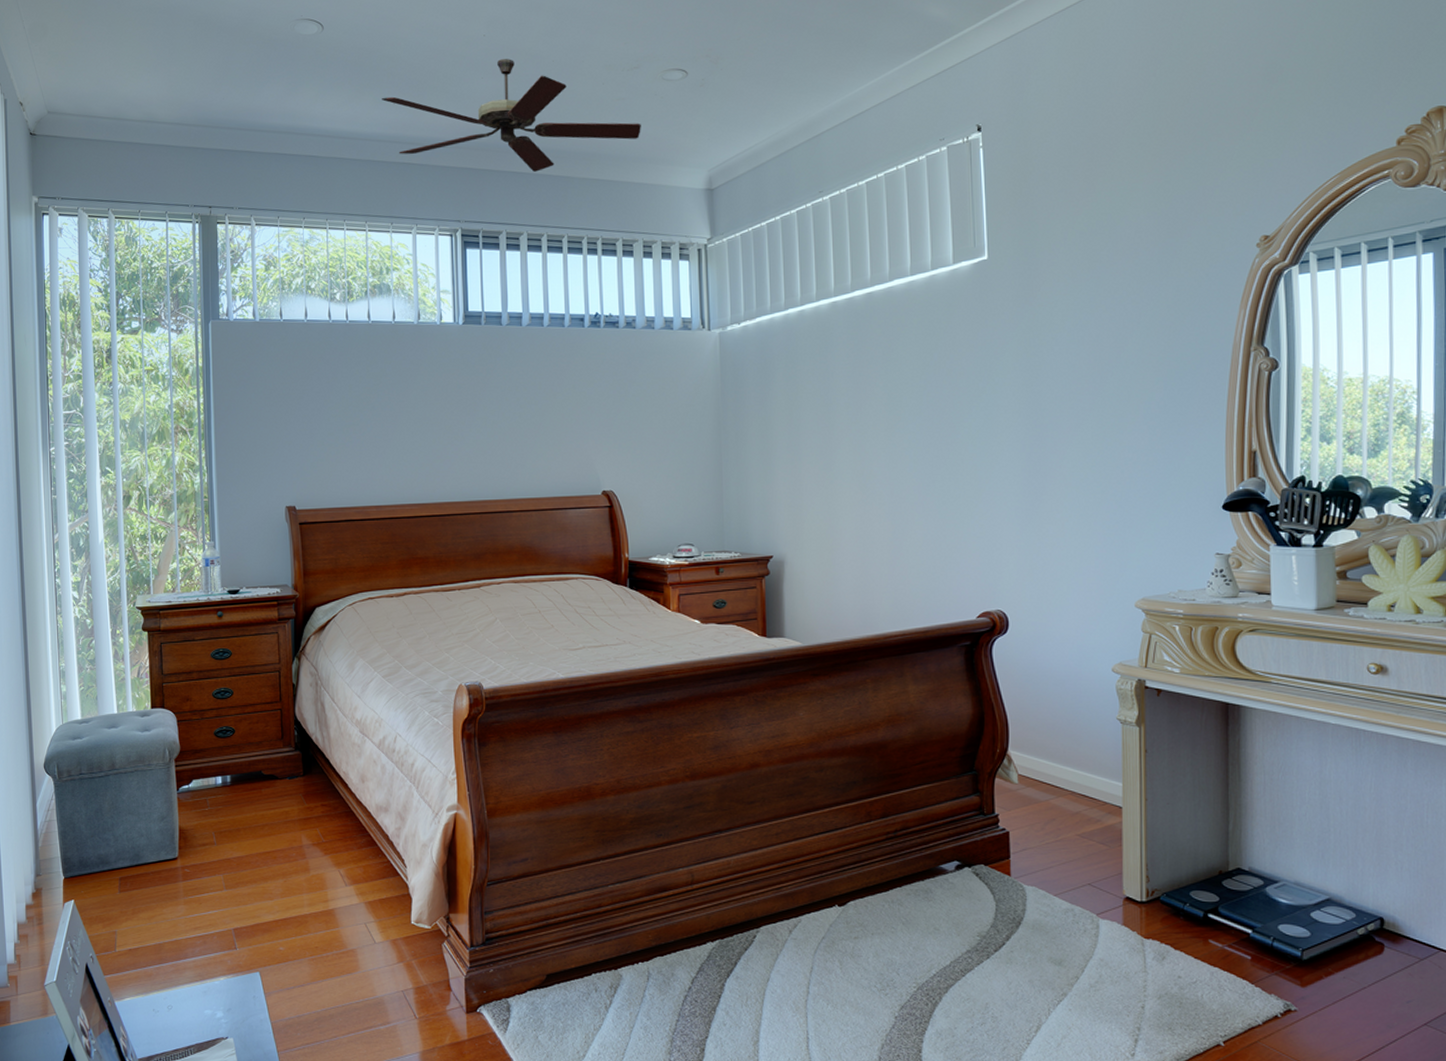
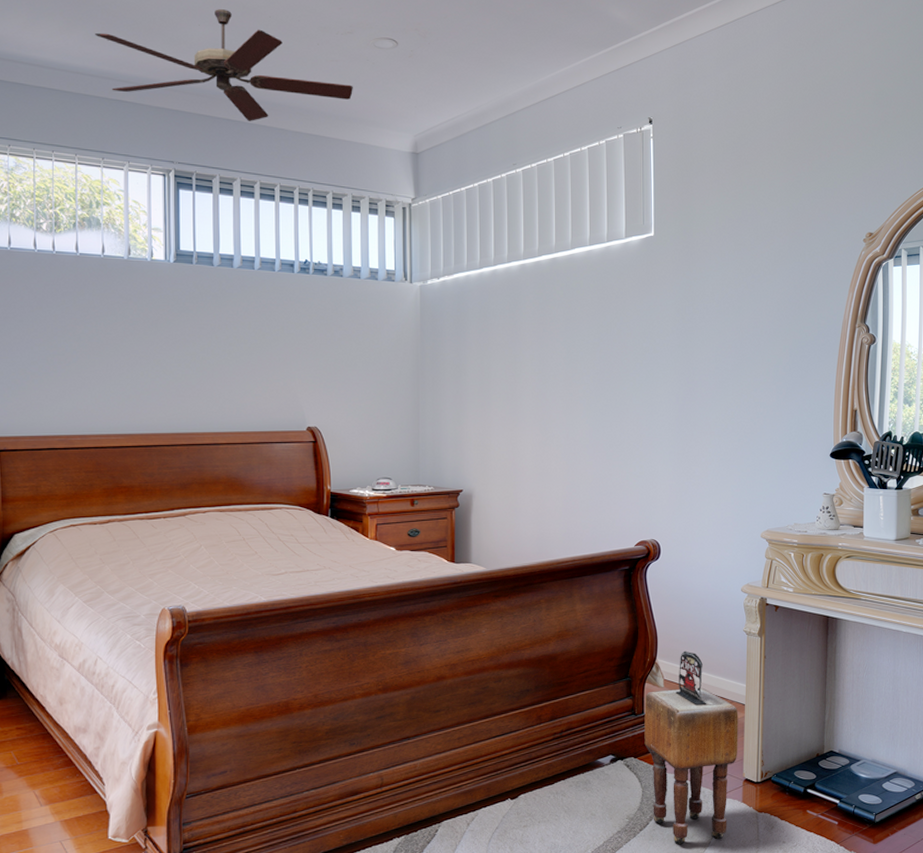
stool: none [995,741,1116,972] -> present [644,651,738,845]

